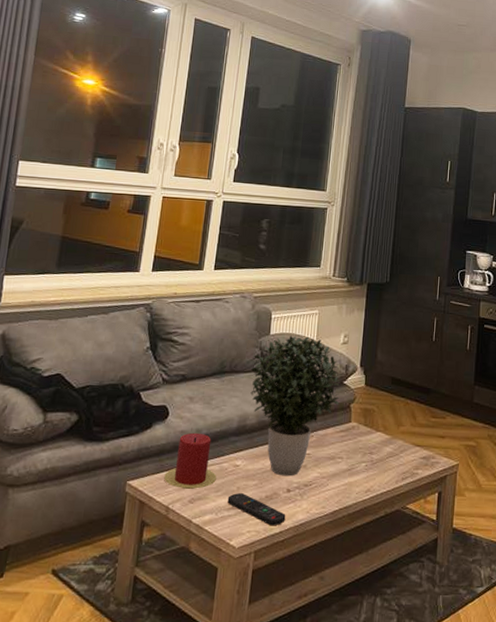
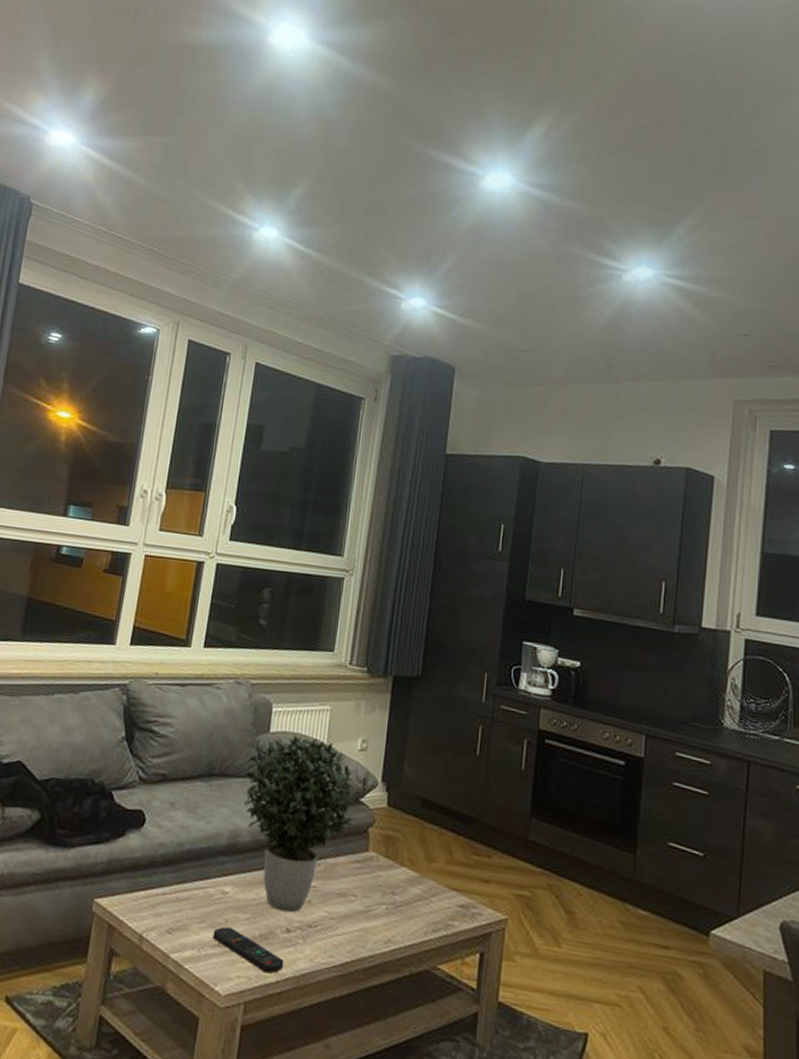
candle: present [164,432,217,489] -> none [138,846,200,917]

